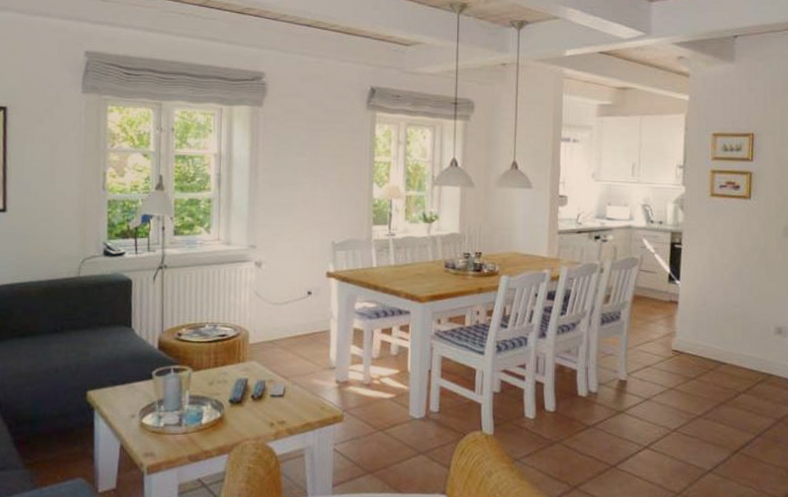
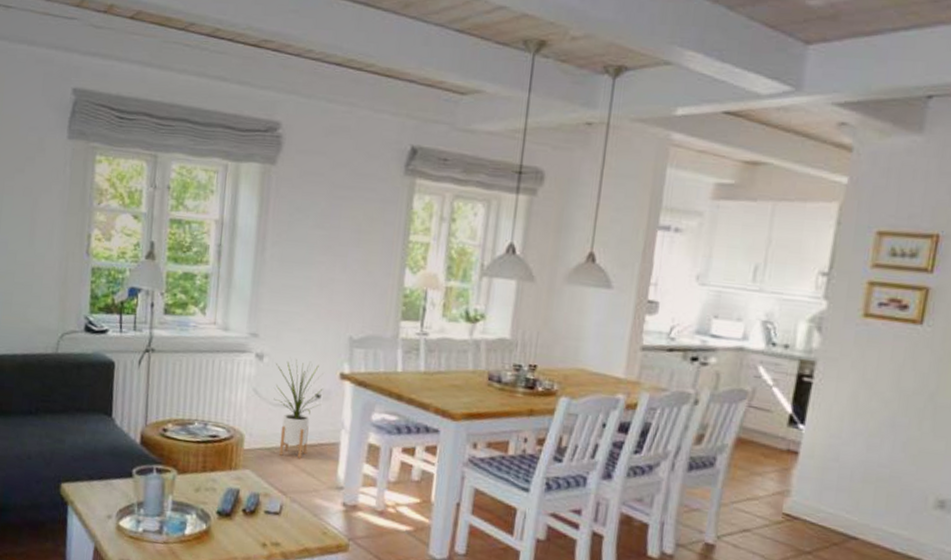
house plant: none [272,264,313,347] -> present [274,359,324,458]

